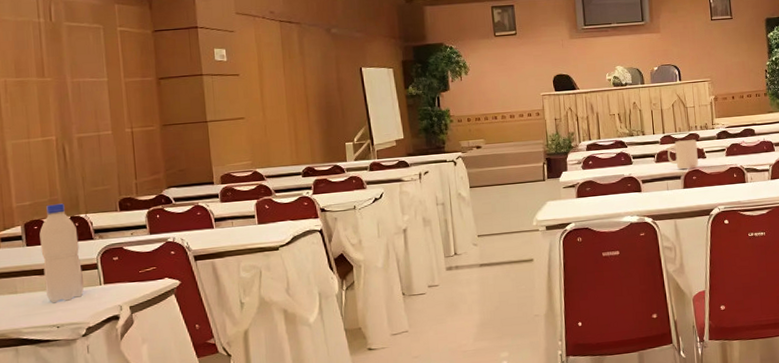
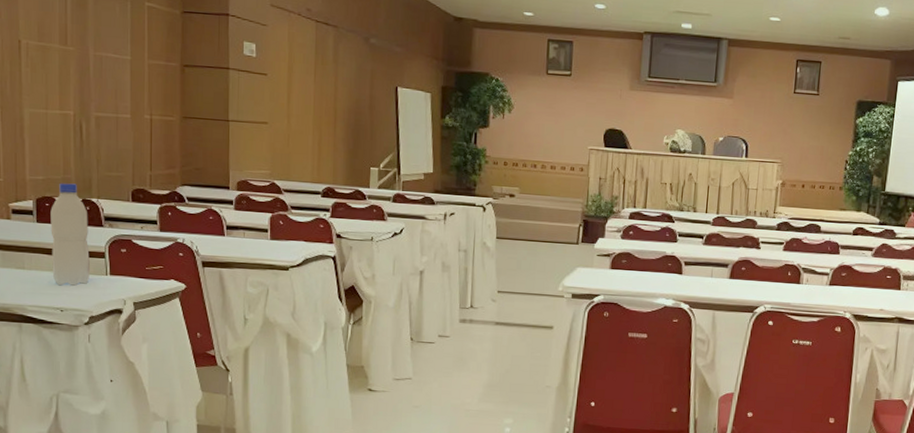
cup: present [667,139,699,170] -> none [717,225,753,259]

